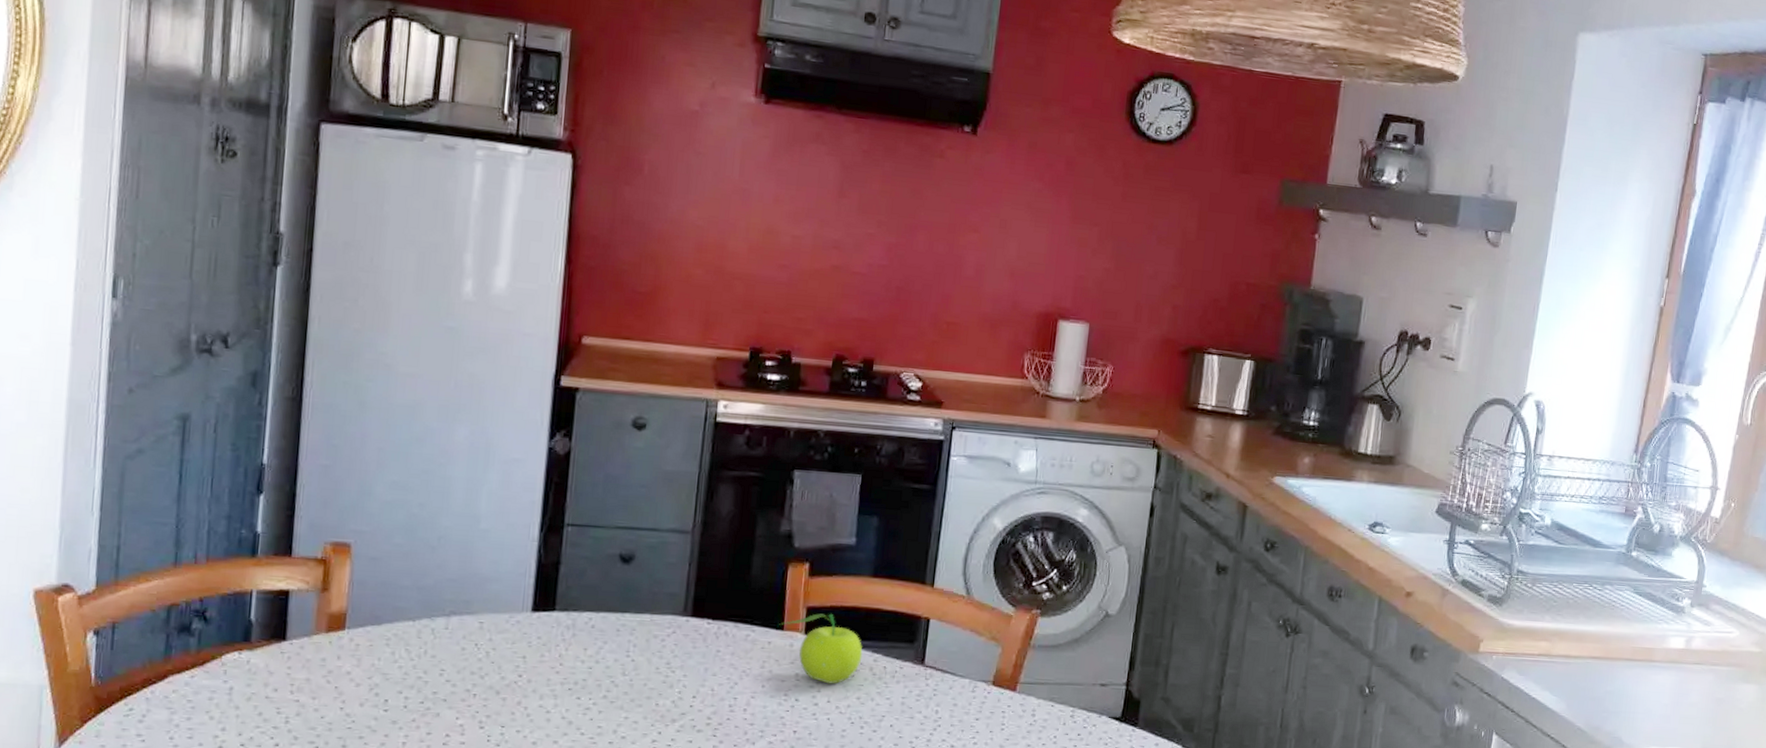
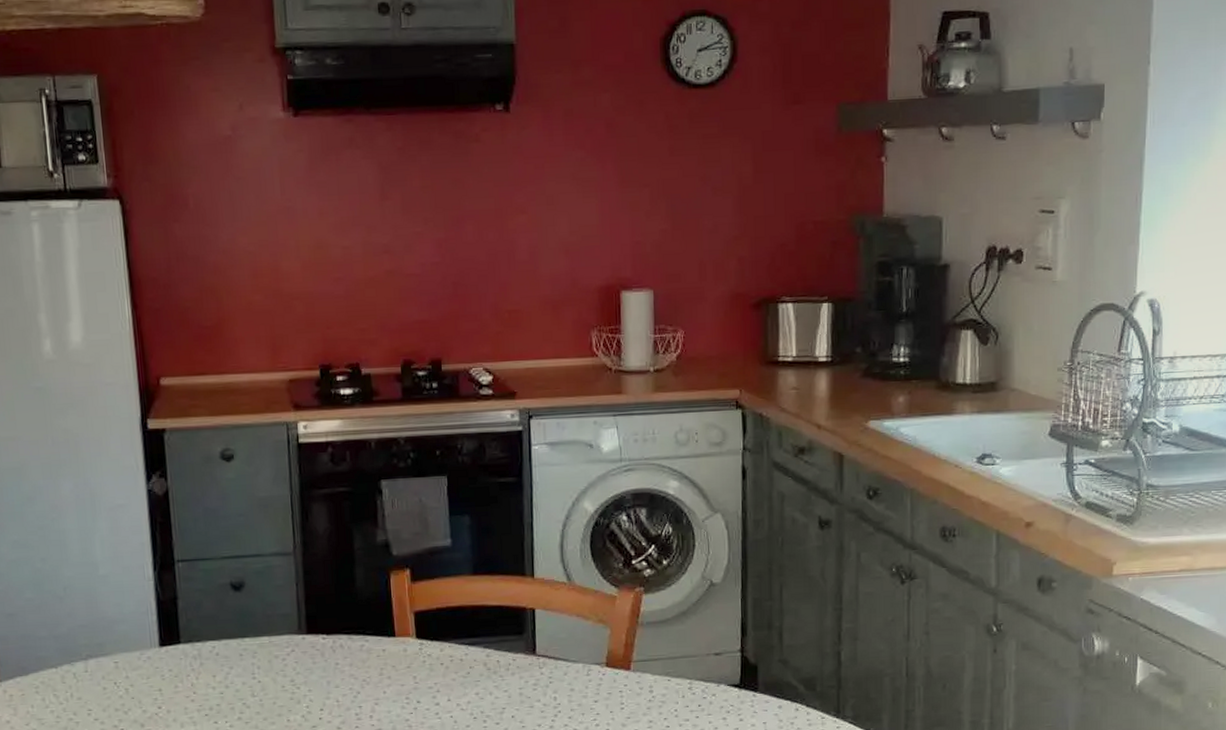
fruit: present [779,613,863,684] -> none [390,615,475,683]

